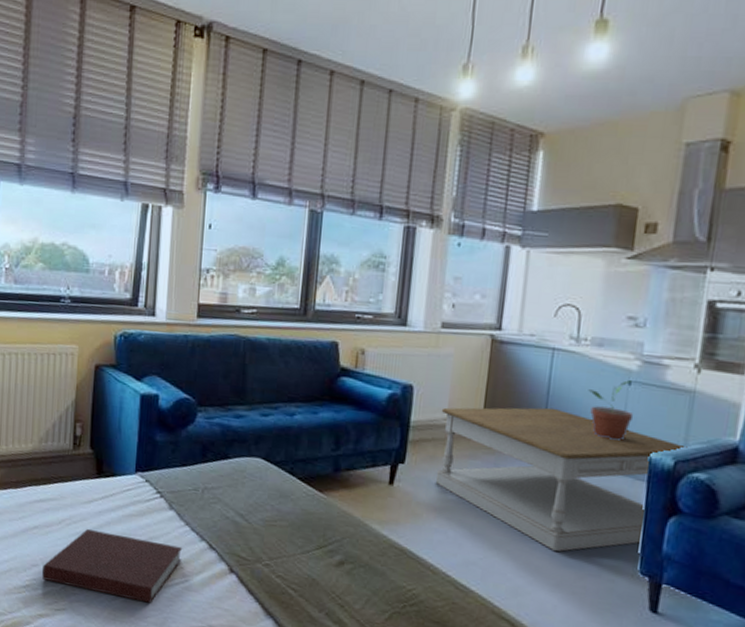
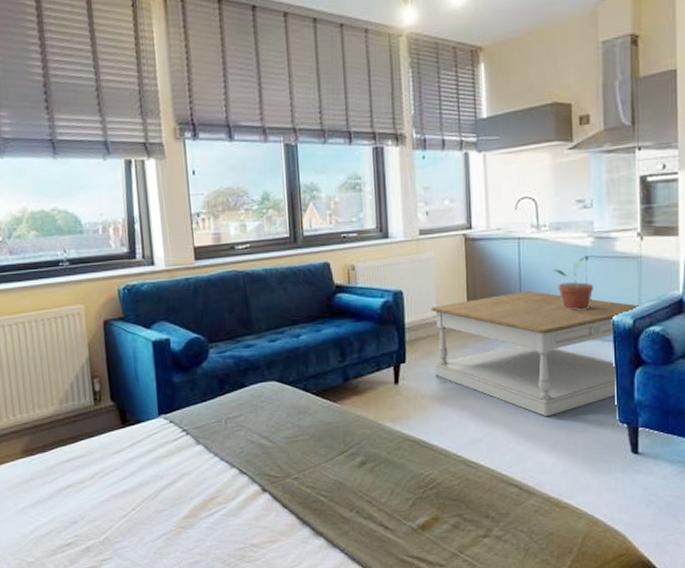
notebook: present [42,529,183,603] -> none [82,477,217,536]

